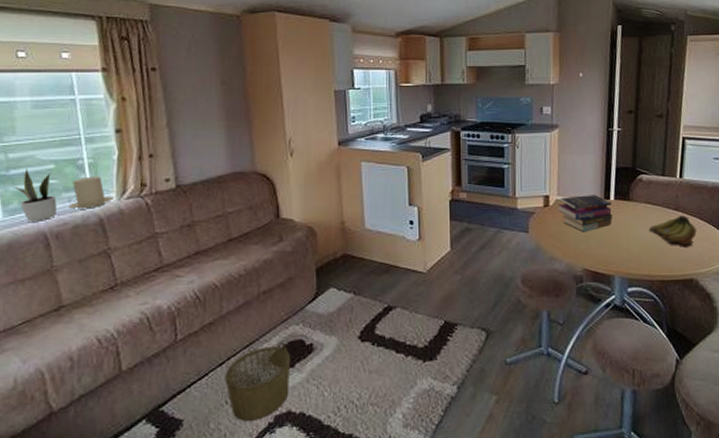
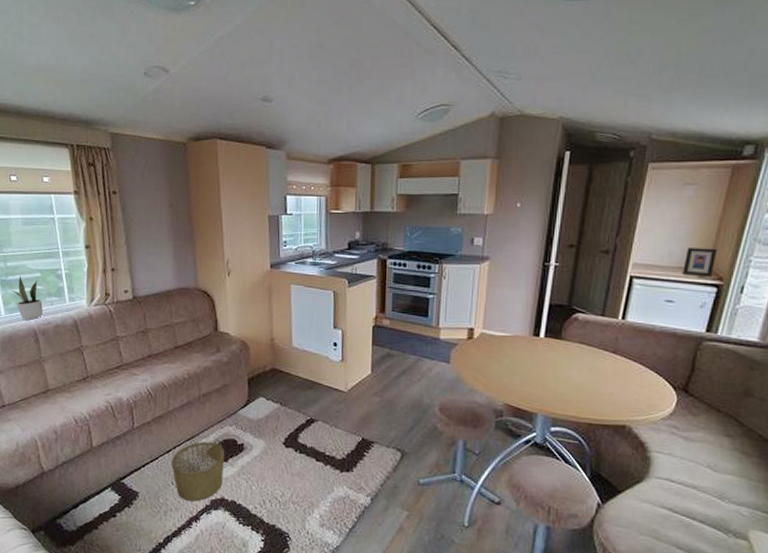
candle: present [68,176,113,209] -> none [51,285,85,312]
books: present [558,195,612,232] -> none [482,330,541,368]
fruit: present [648,215,697,247] -> none [580,359,636,393]

